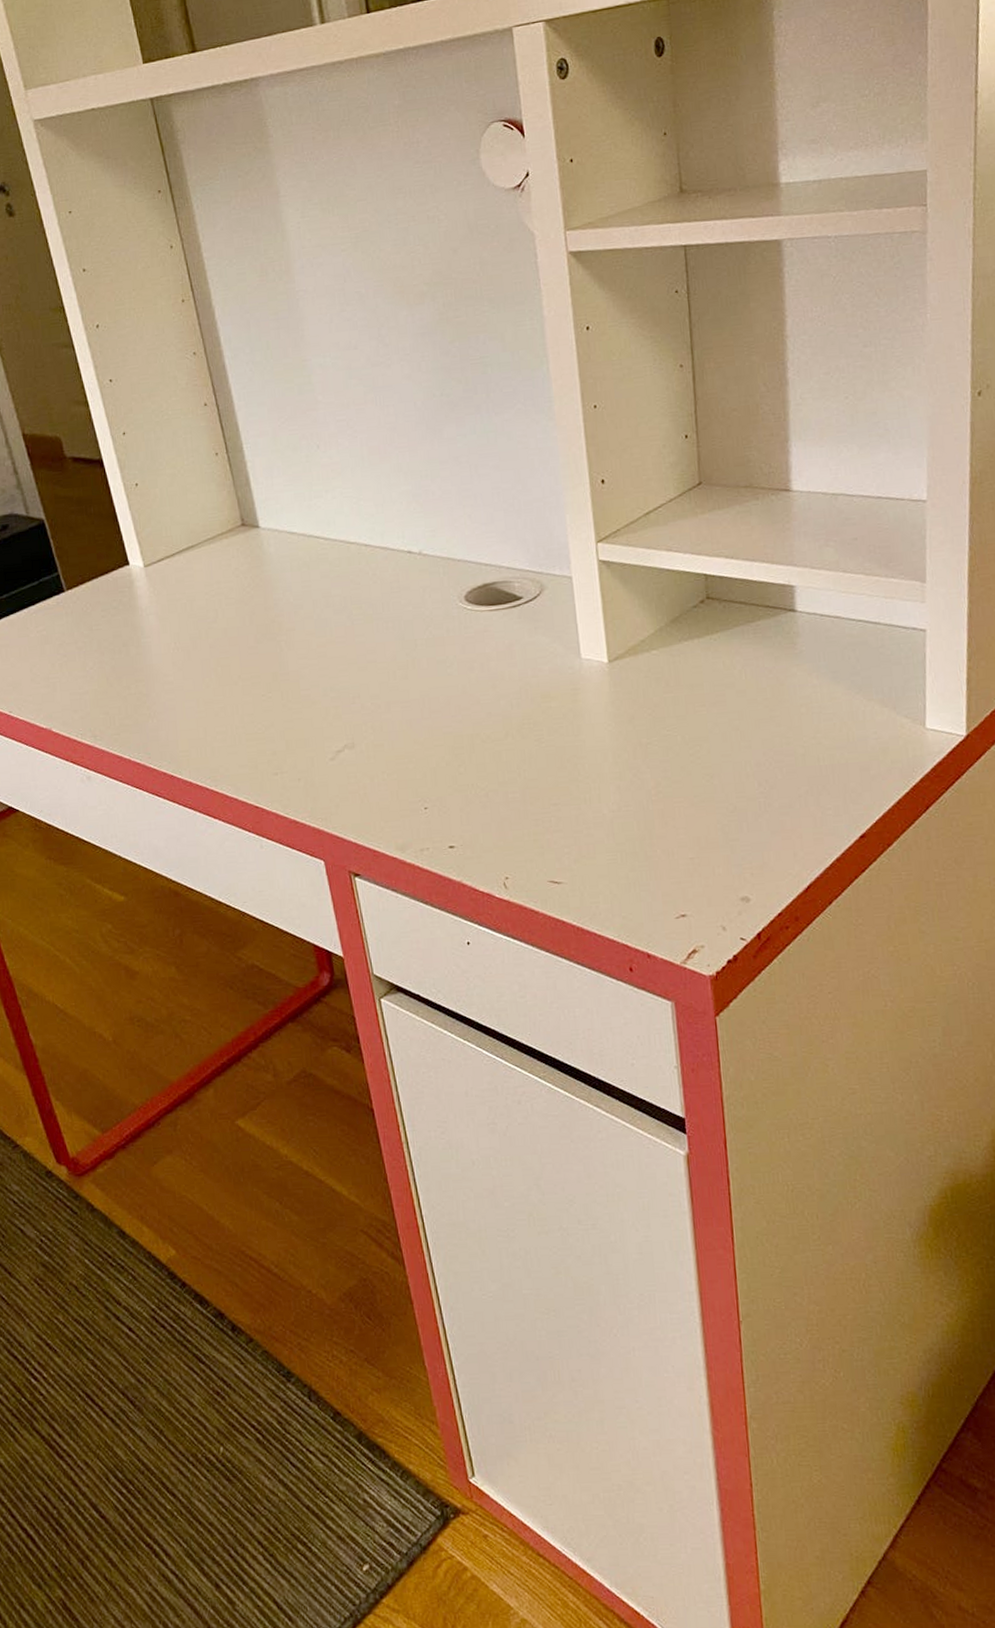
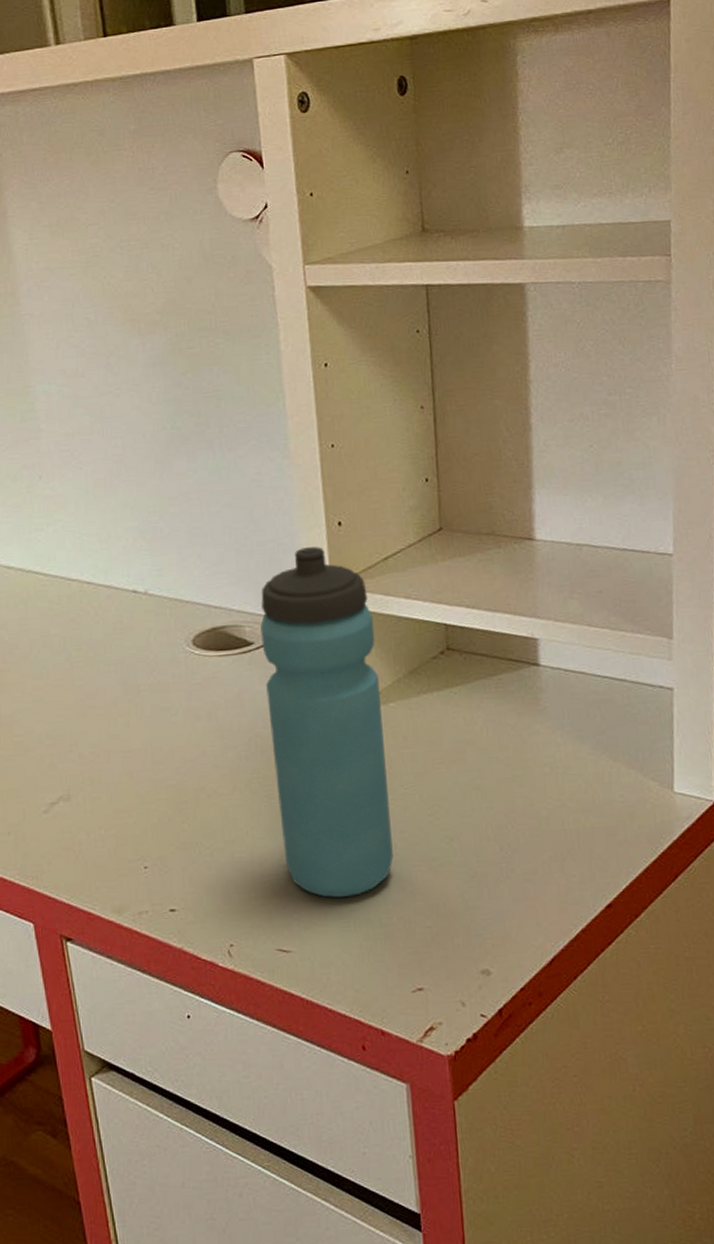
water bottle: none [528,504,657,833] -> present [260,547,394,898]

